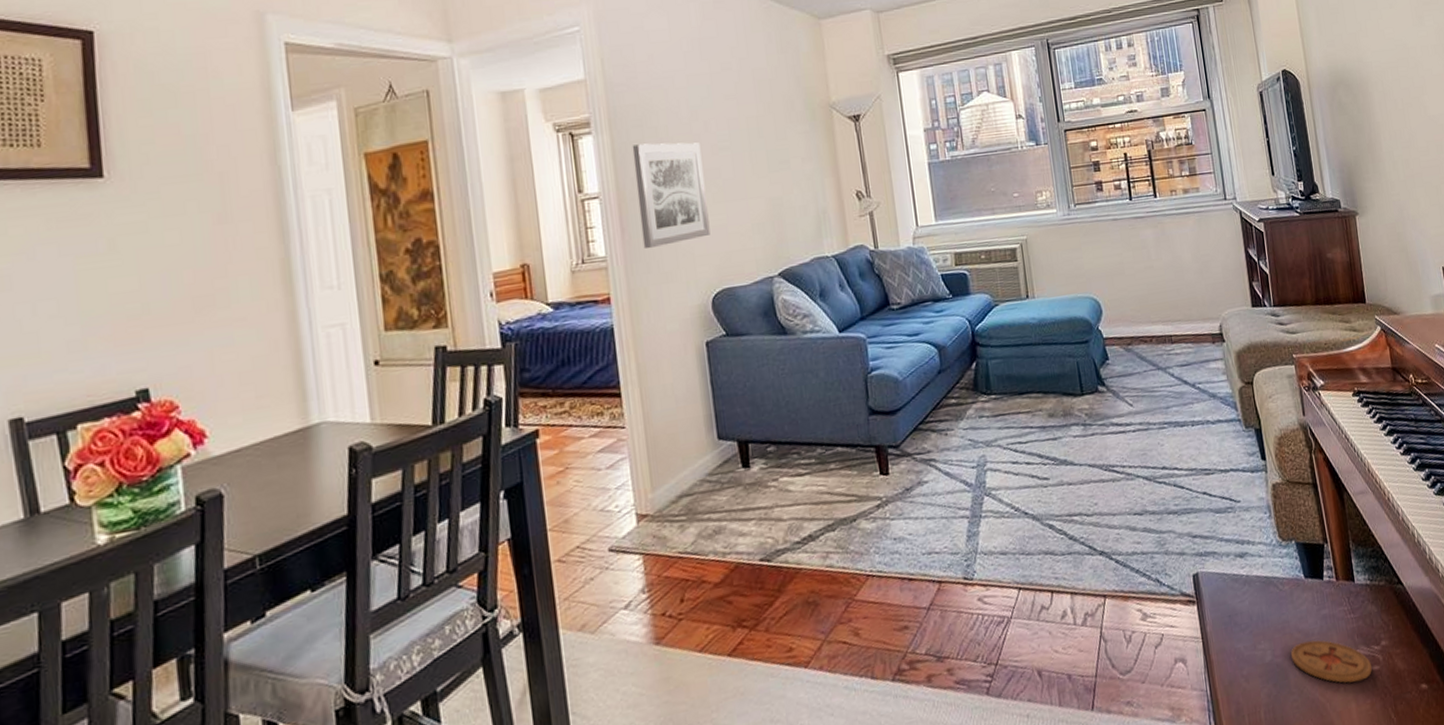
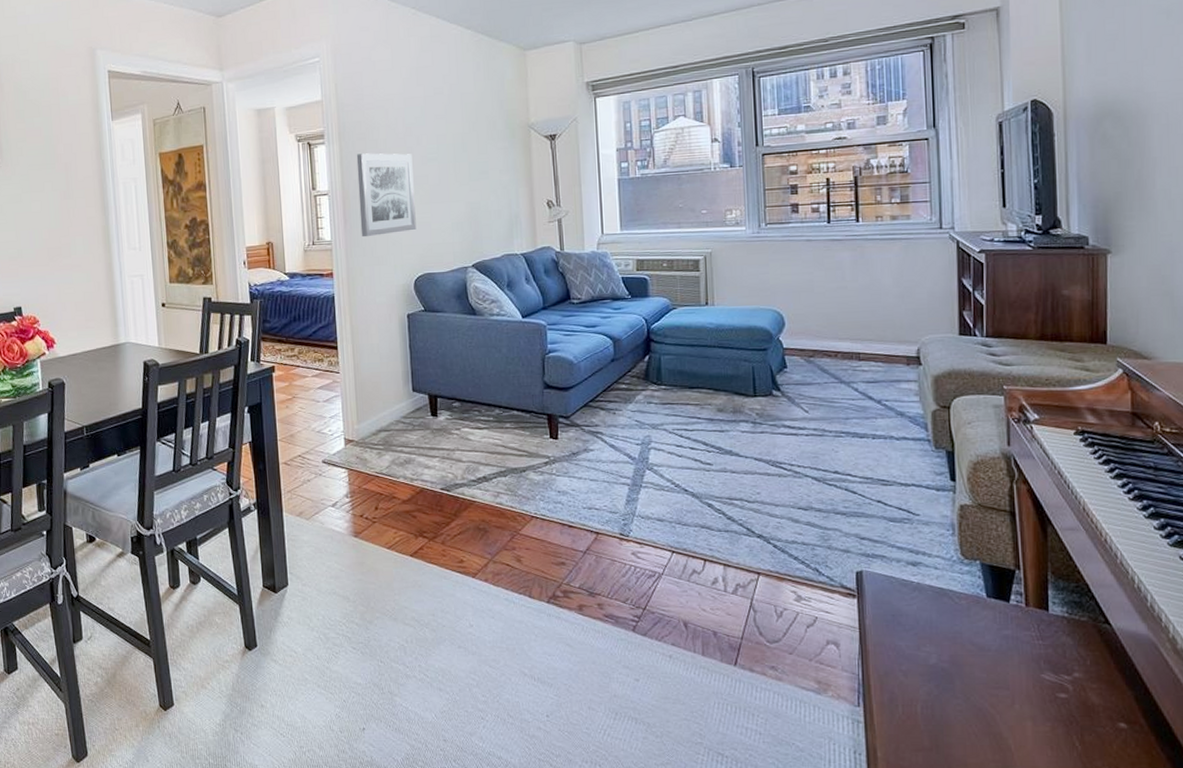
coaster: present [1291,640,1372,683] -> none [960,654,1057,704]

